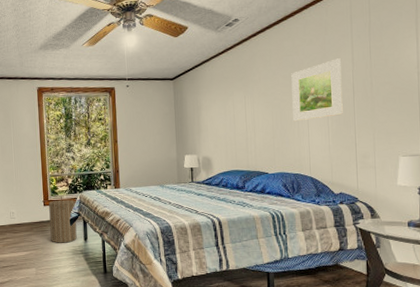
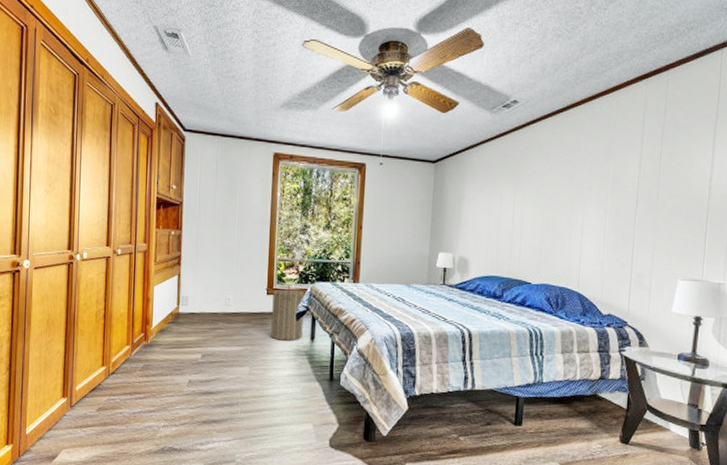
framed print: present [291,58,343,122] -> none [566,160,627,228]

